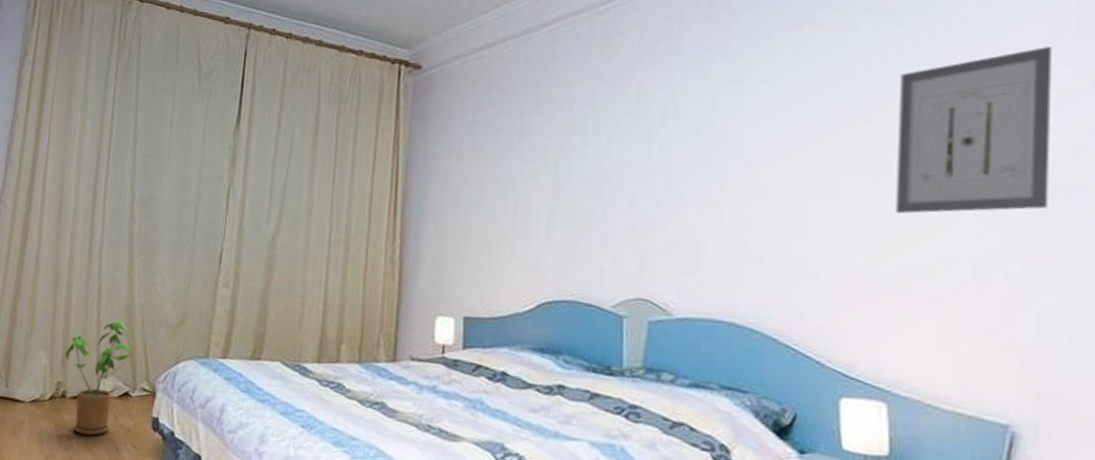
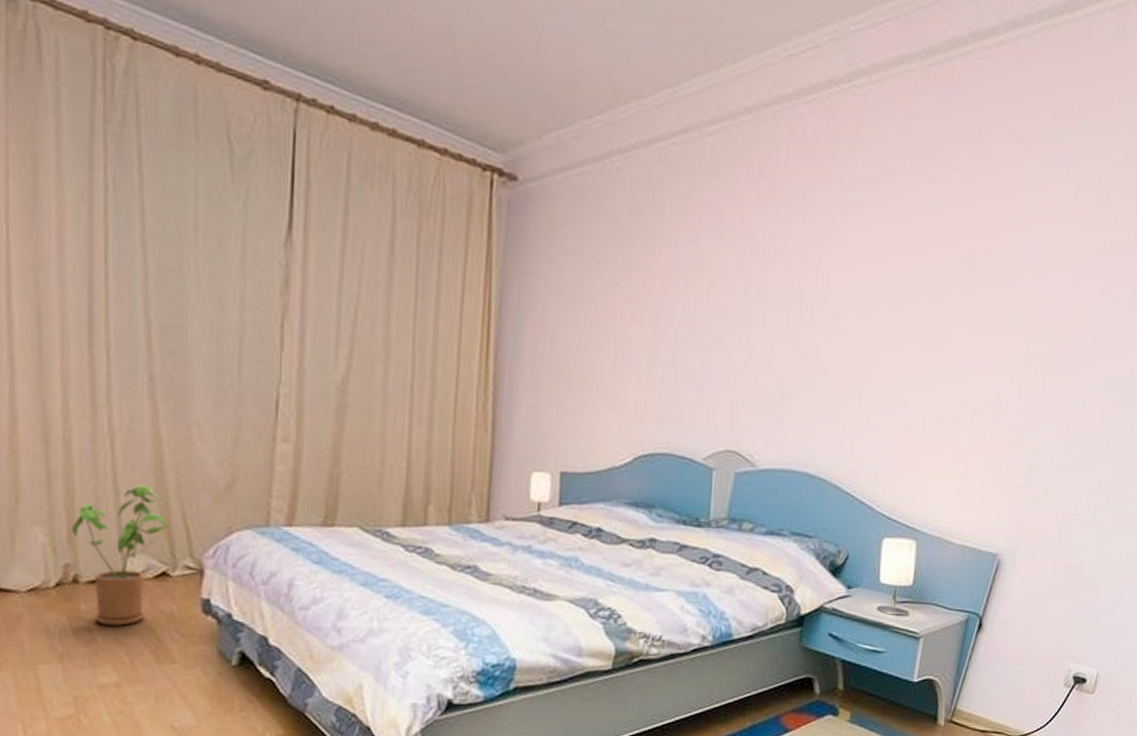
wall art: present [895,45,1052,214] -> none [944,215,1077,370]

